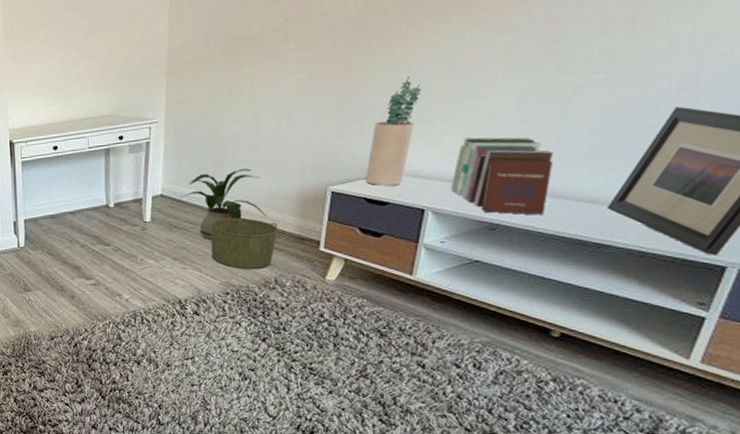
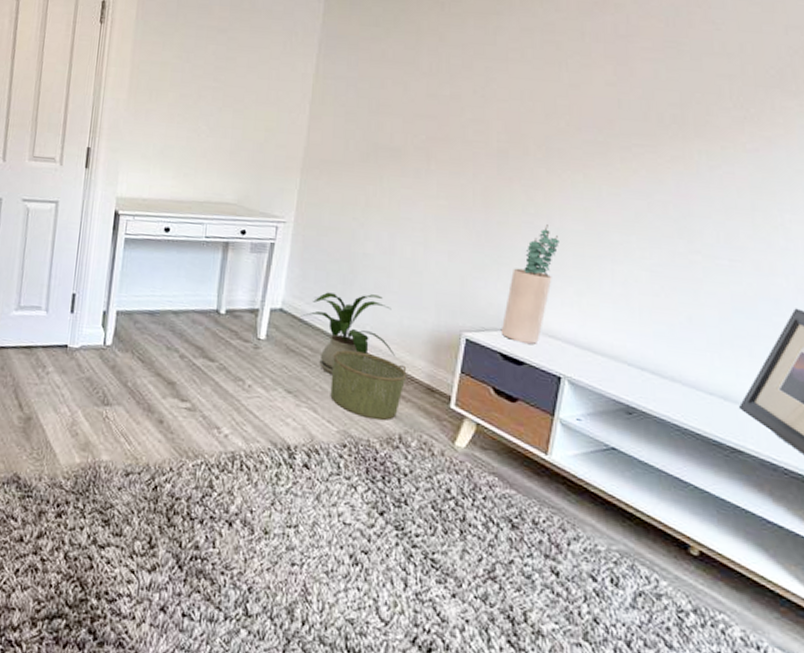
books: present [451,137,554,215] -> none [588,303,687,405]

